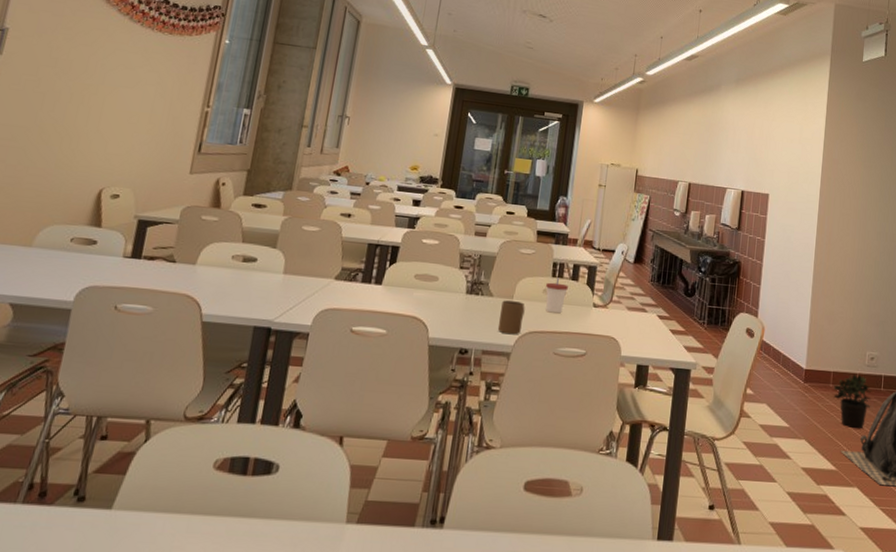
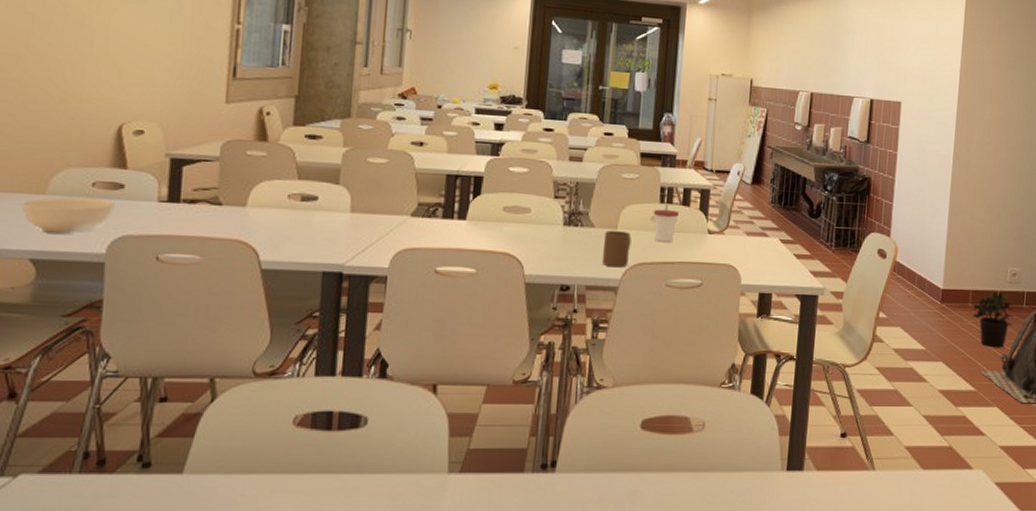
bowl: none [10,250,87,283] -> present [21,197,115,234]

